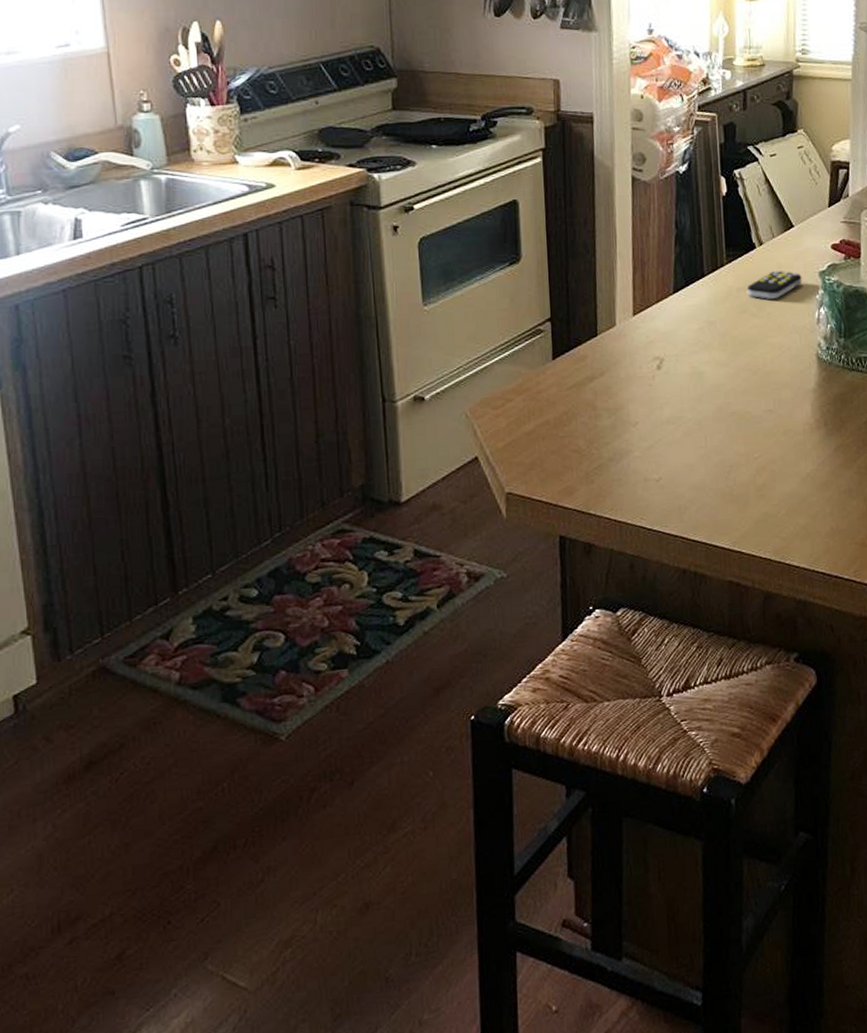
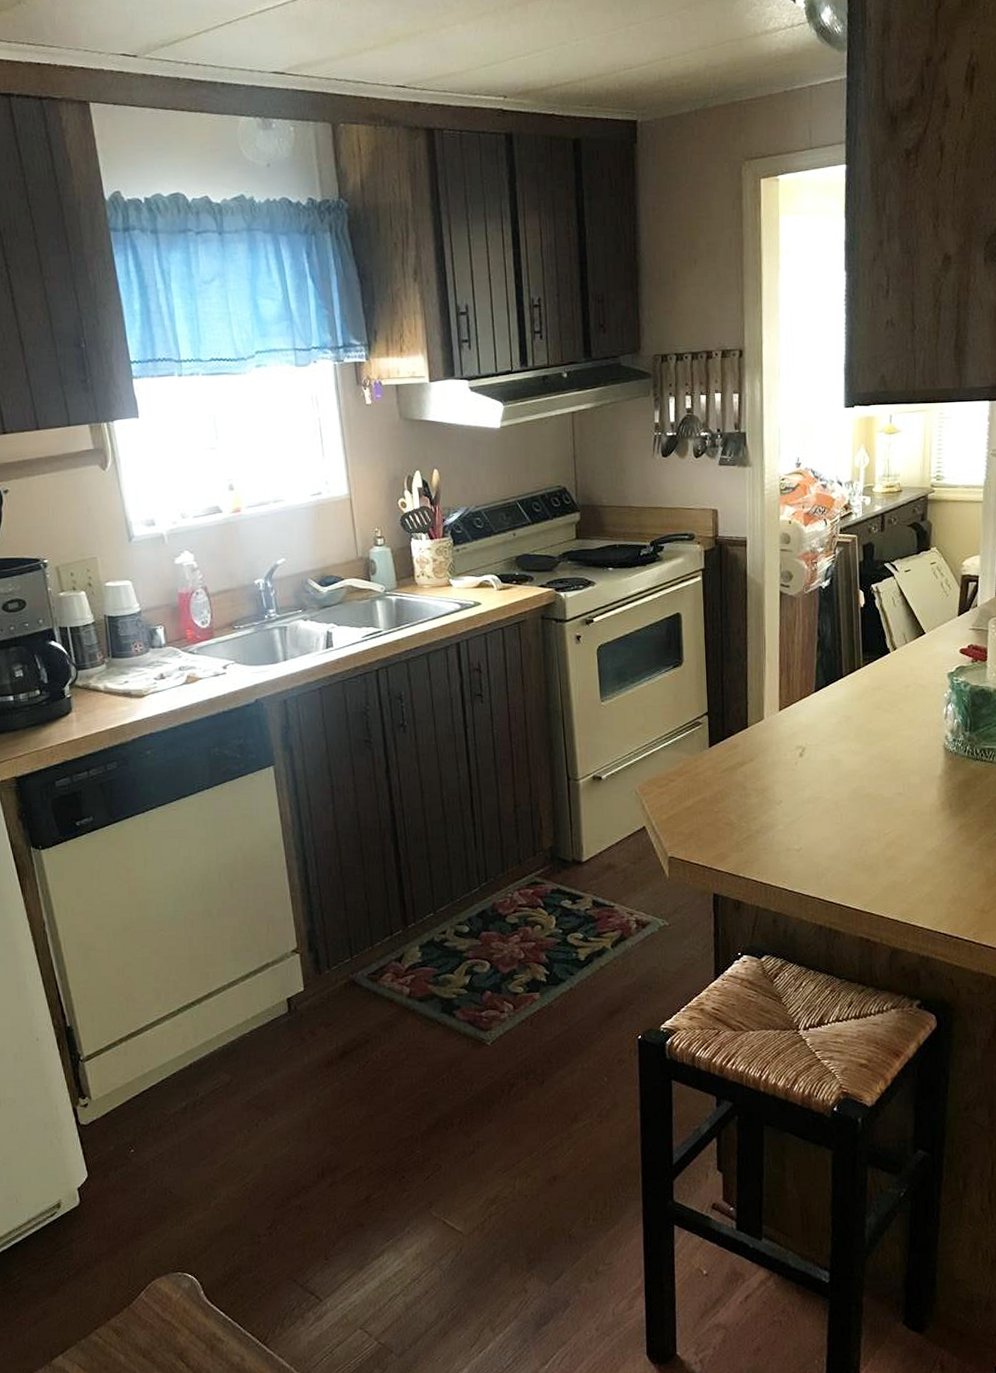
remote control: present [747,270,802,299] -> none [881,671,932,697]

